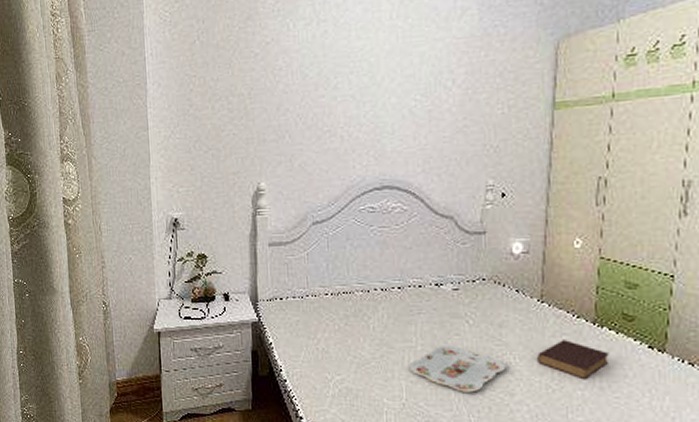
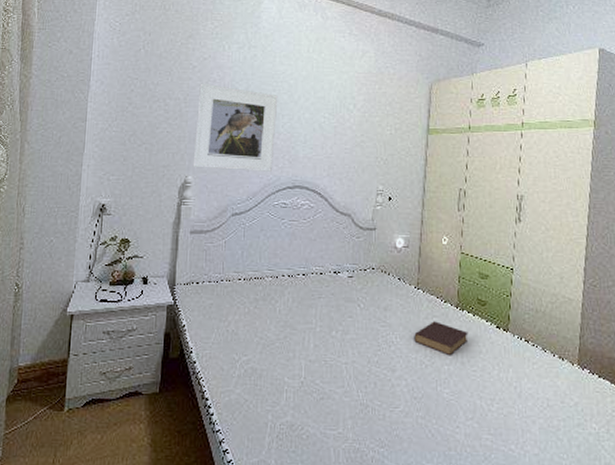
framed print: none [264,73,357,173] -> present [192,83,278,172]
serving tray: present [409,346,506,393] -> none [308,327,389,370]

